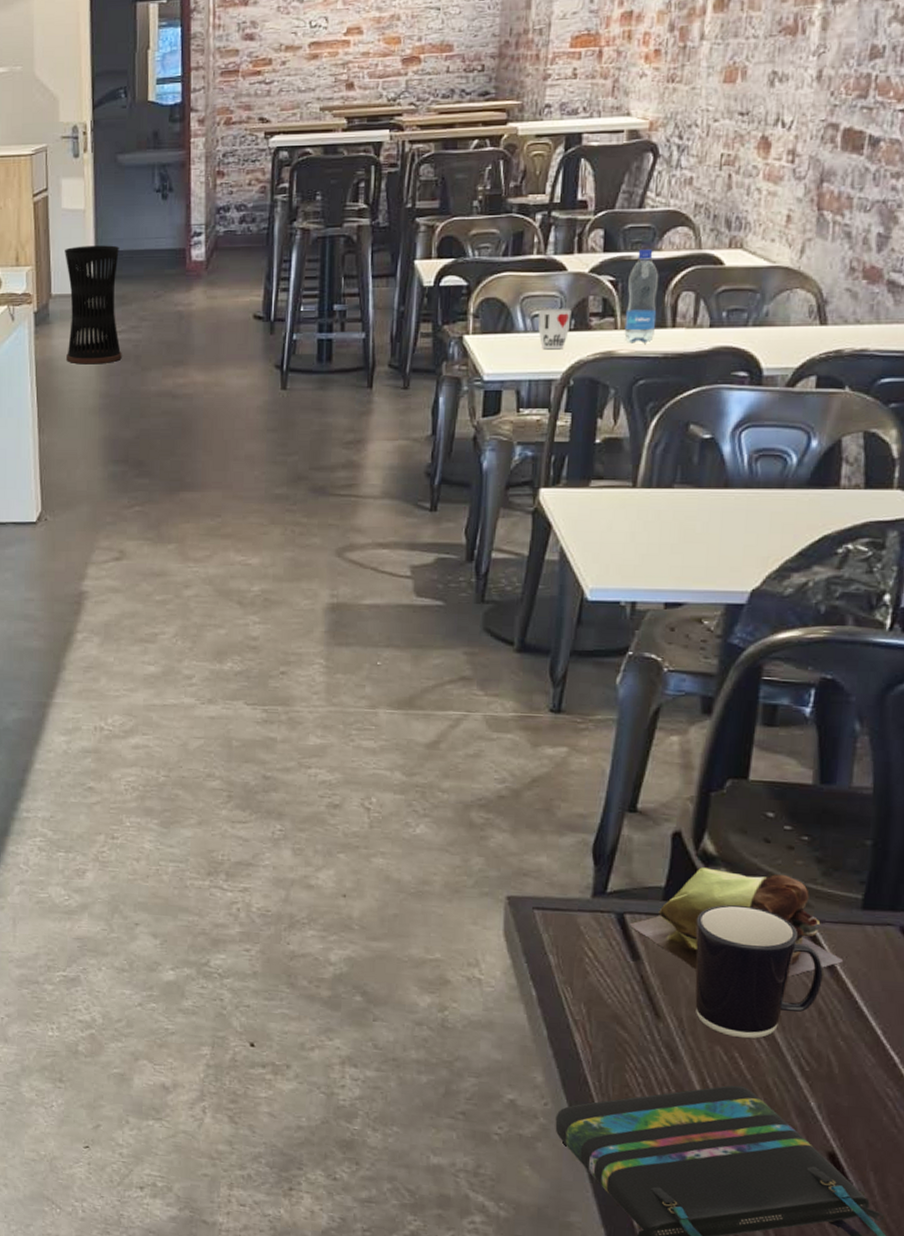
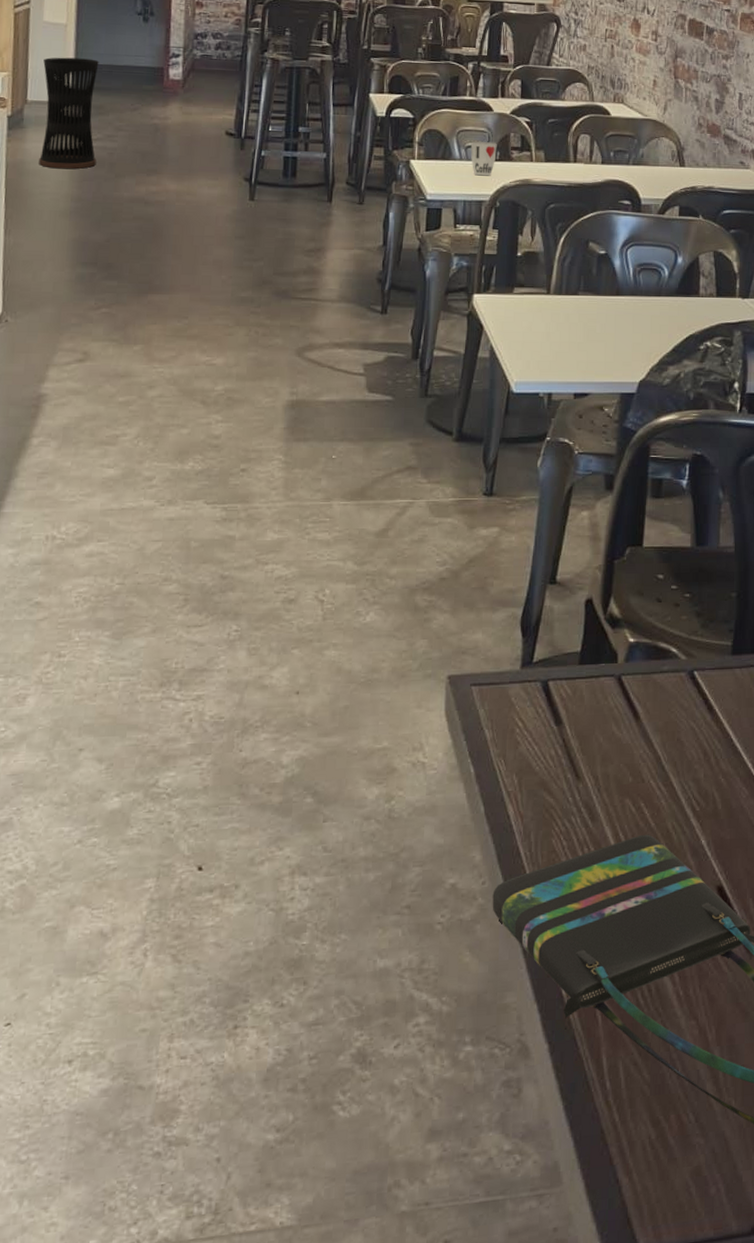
bottle: present [624,249,659,344] -> none [538,98,563,174]
sandwich: present [629,867,844,976] -> none [552,630,721,727]
mug: present [695,904,823,1039] -> none [606,661,706,788]

